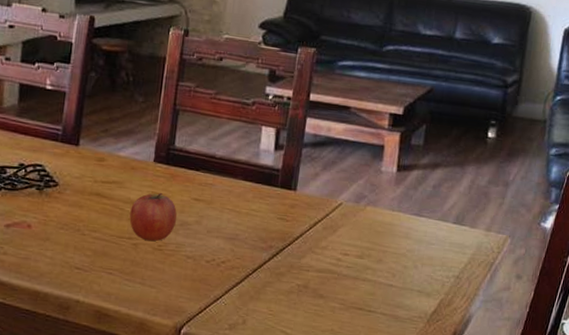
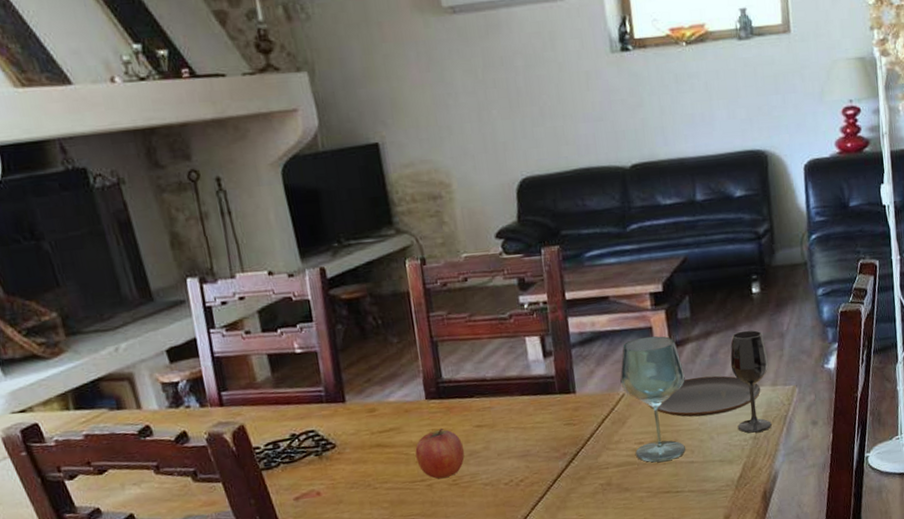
wine glass: none [338,153,405,279] -> present [620,336,685,463]
plate: none [363,203,475,246] -> present [649,375,761,417]
wine glass: none [443,170,489,273] -> present [730,330,772,433]

